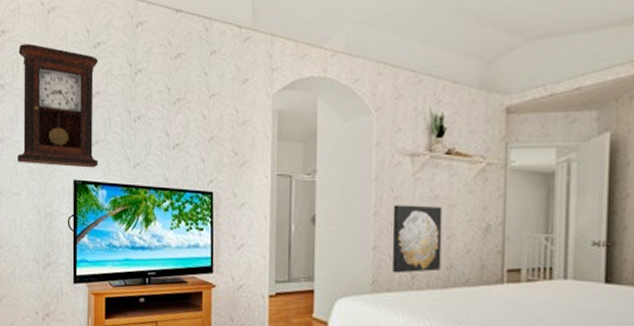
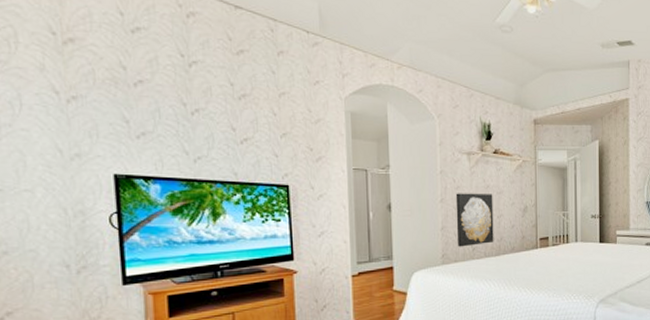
pendulum clock: present [18,43,99,168] -> none [15,16,148,161]

